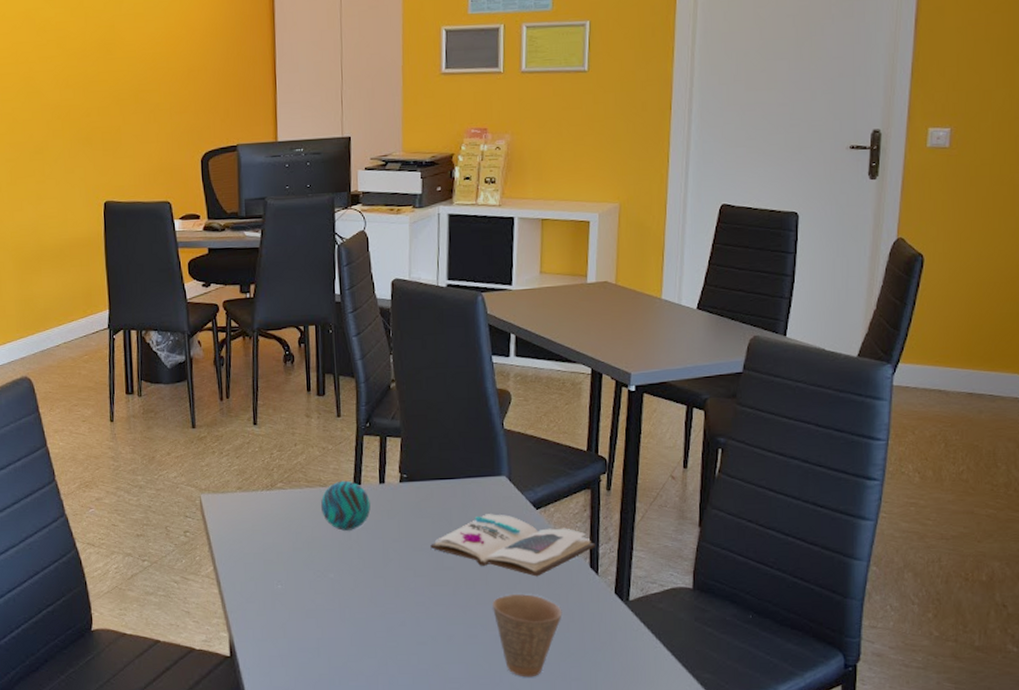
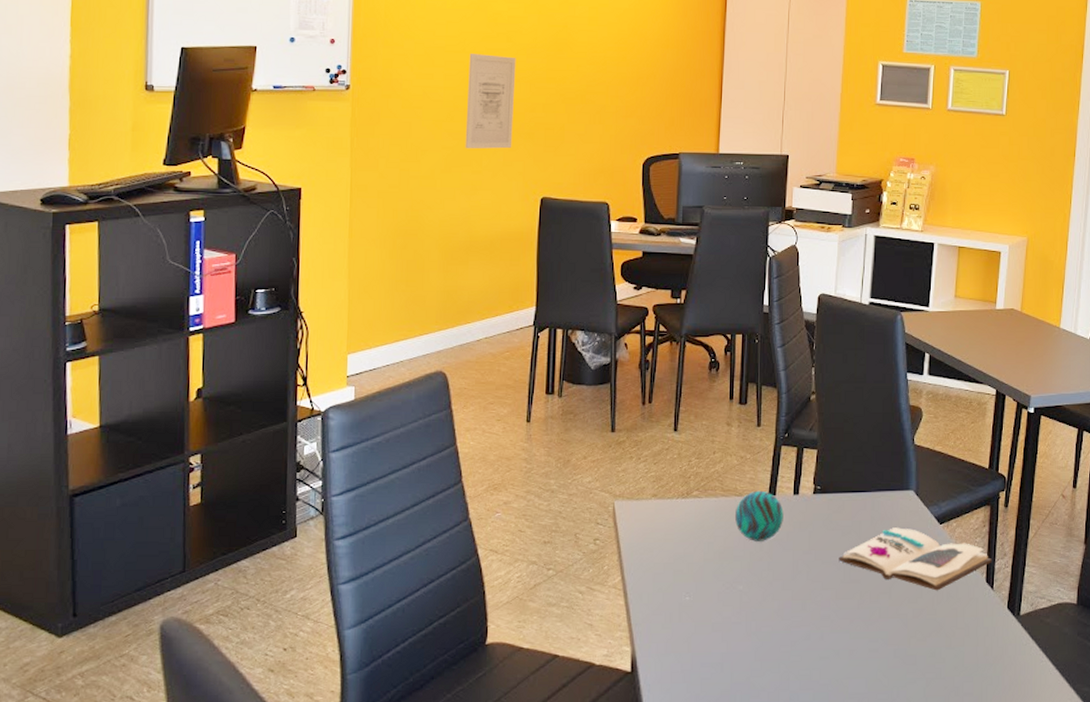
wall art: none [22,63,72,160] -> present [465,54,516,149]
cup: present [492,594,562,678] -> none [894,608,959,692]

